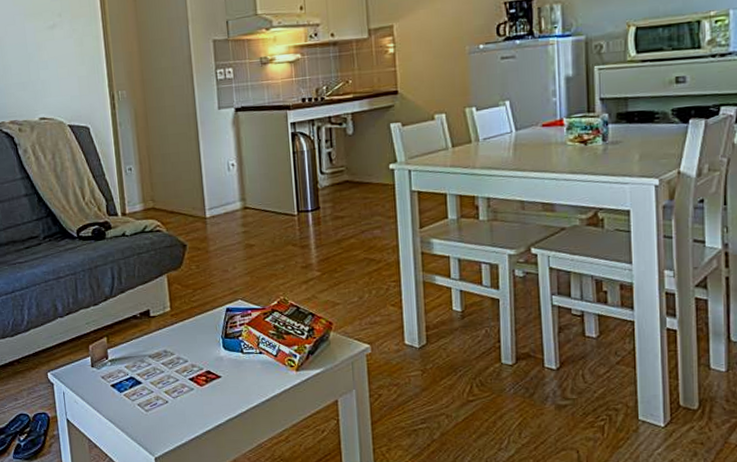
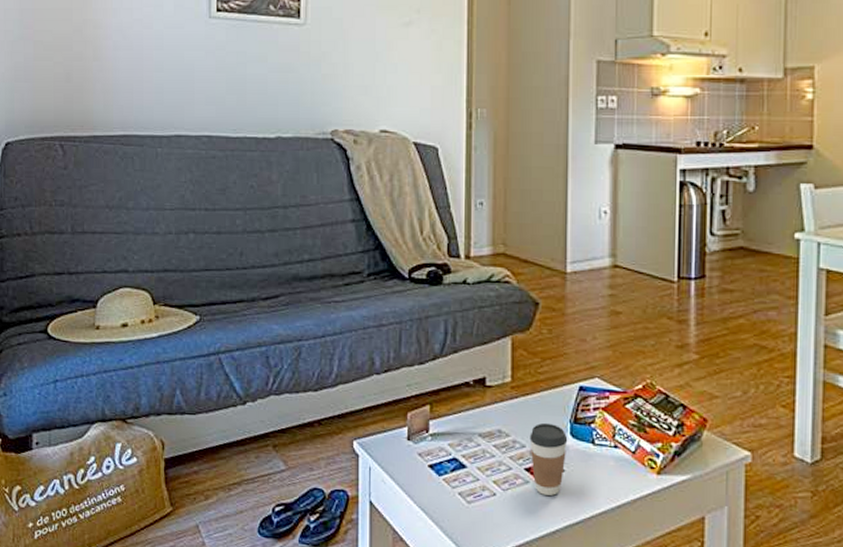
coffee cup: none [190,340,222,398] -> present [529,422,568,496]

